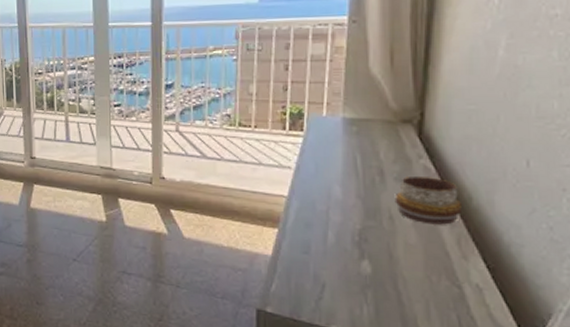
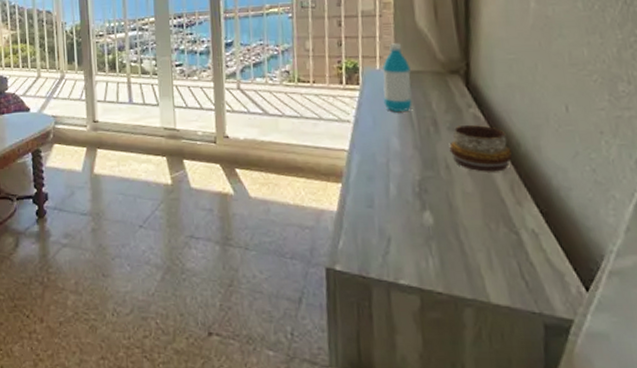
water bottle: none [328,89,359,159] -> present [383,43,412,111]

